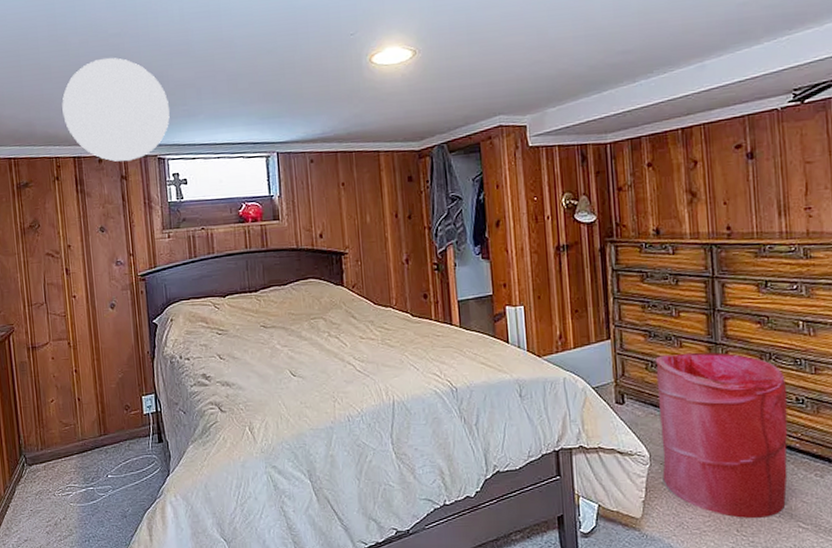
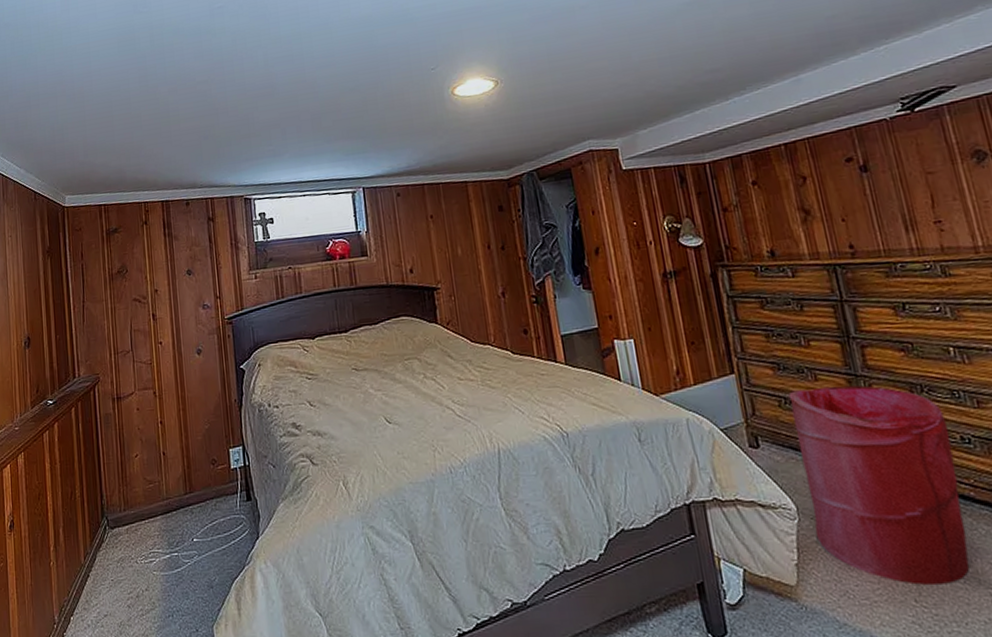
ceiling light: present [62,58,170,162] -> none [151,103,256,204]

